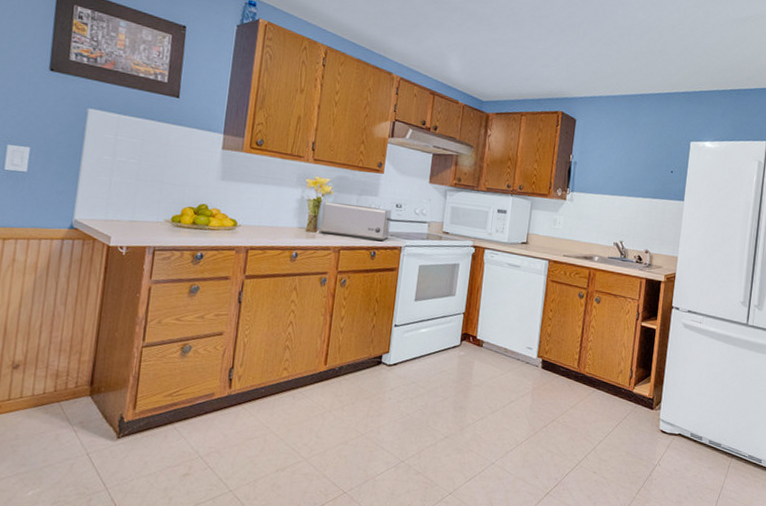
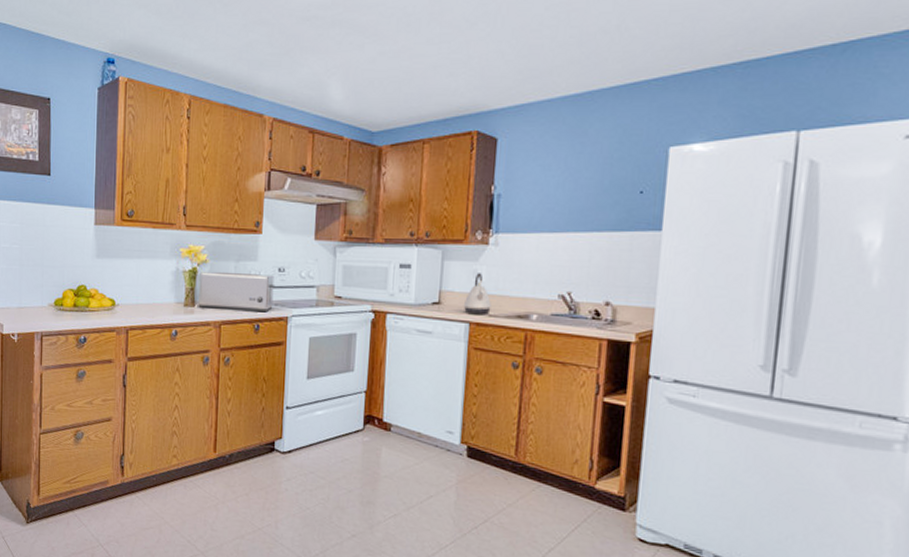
kettle: none [544,221,566,255] -> present [463,273,491,315]

